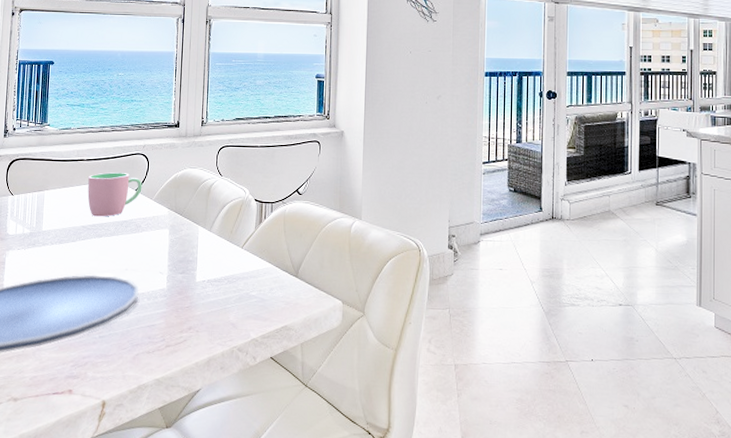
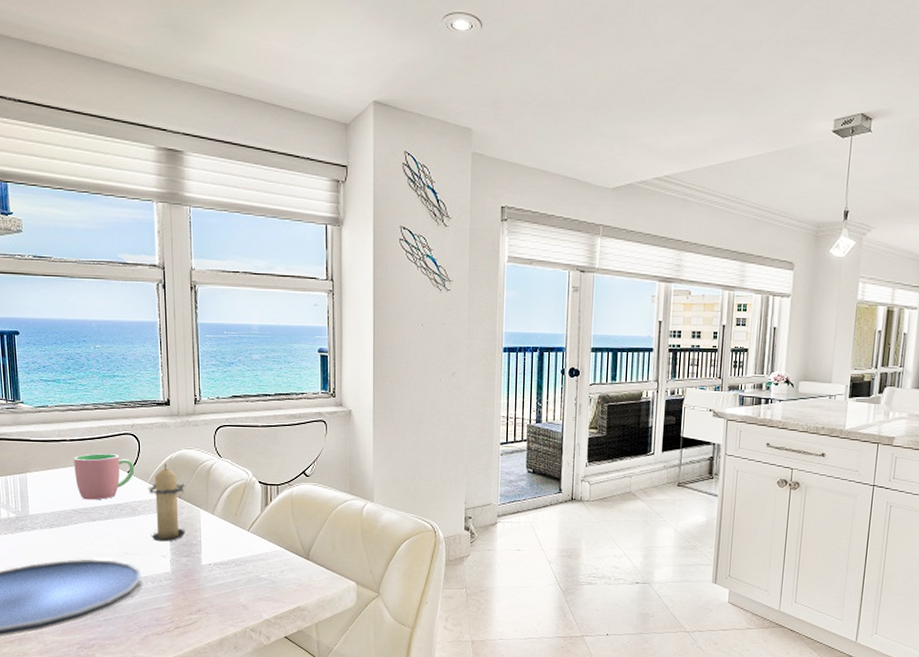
candle: none [151,182,187,258] -> present [148,463,186,542]

